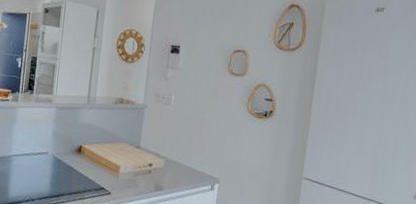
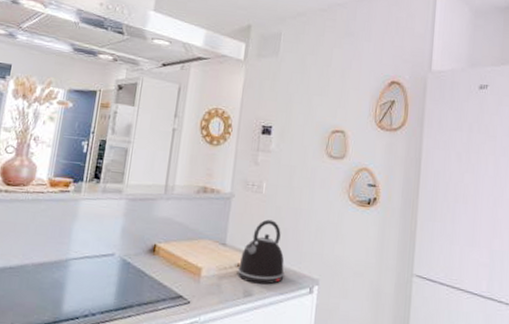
kettle: none [150,127,190,181] -> present [238,219,285,285]

